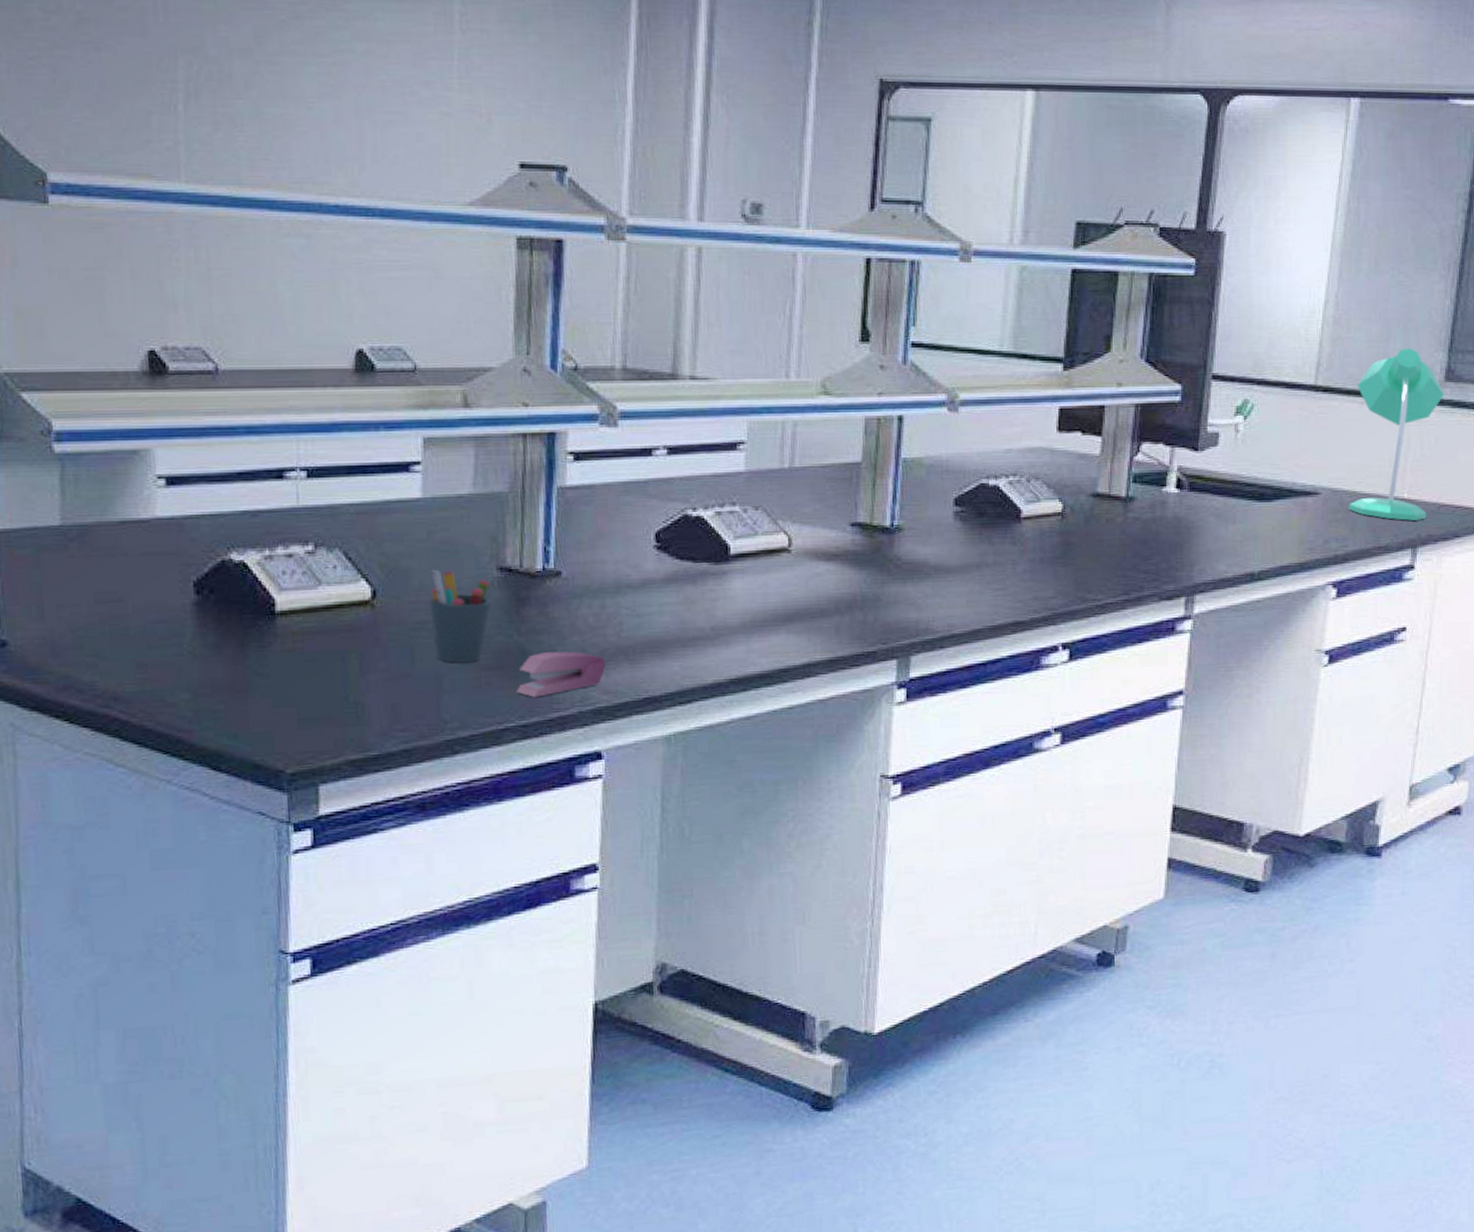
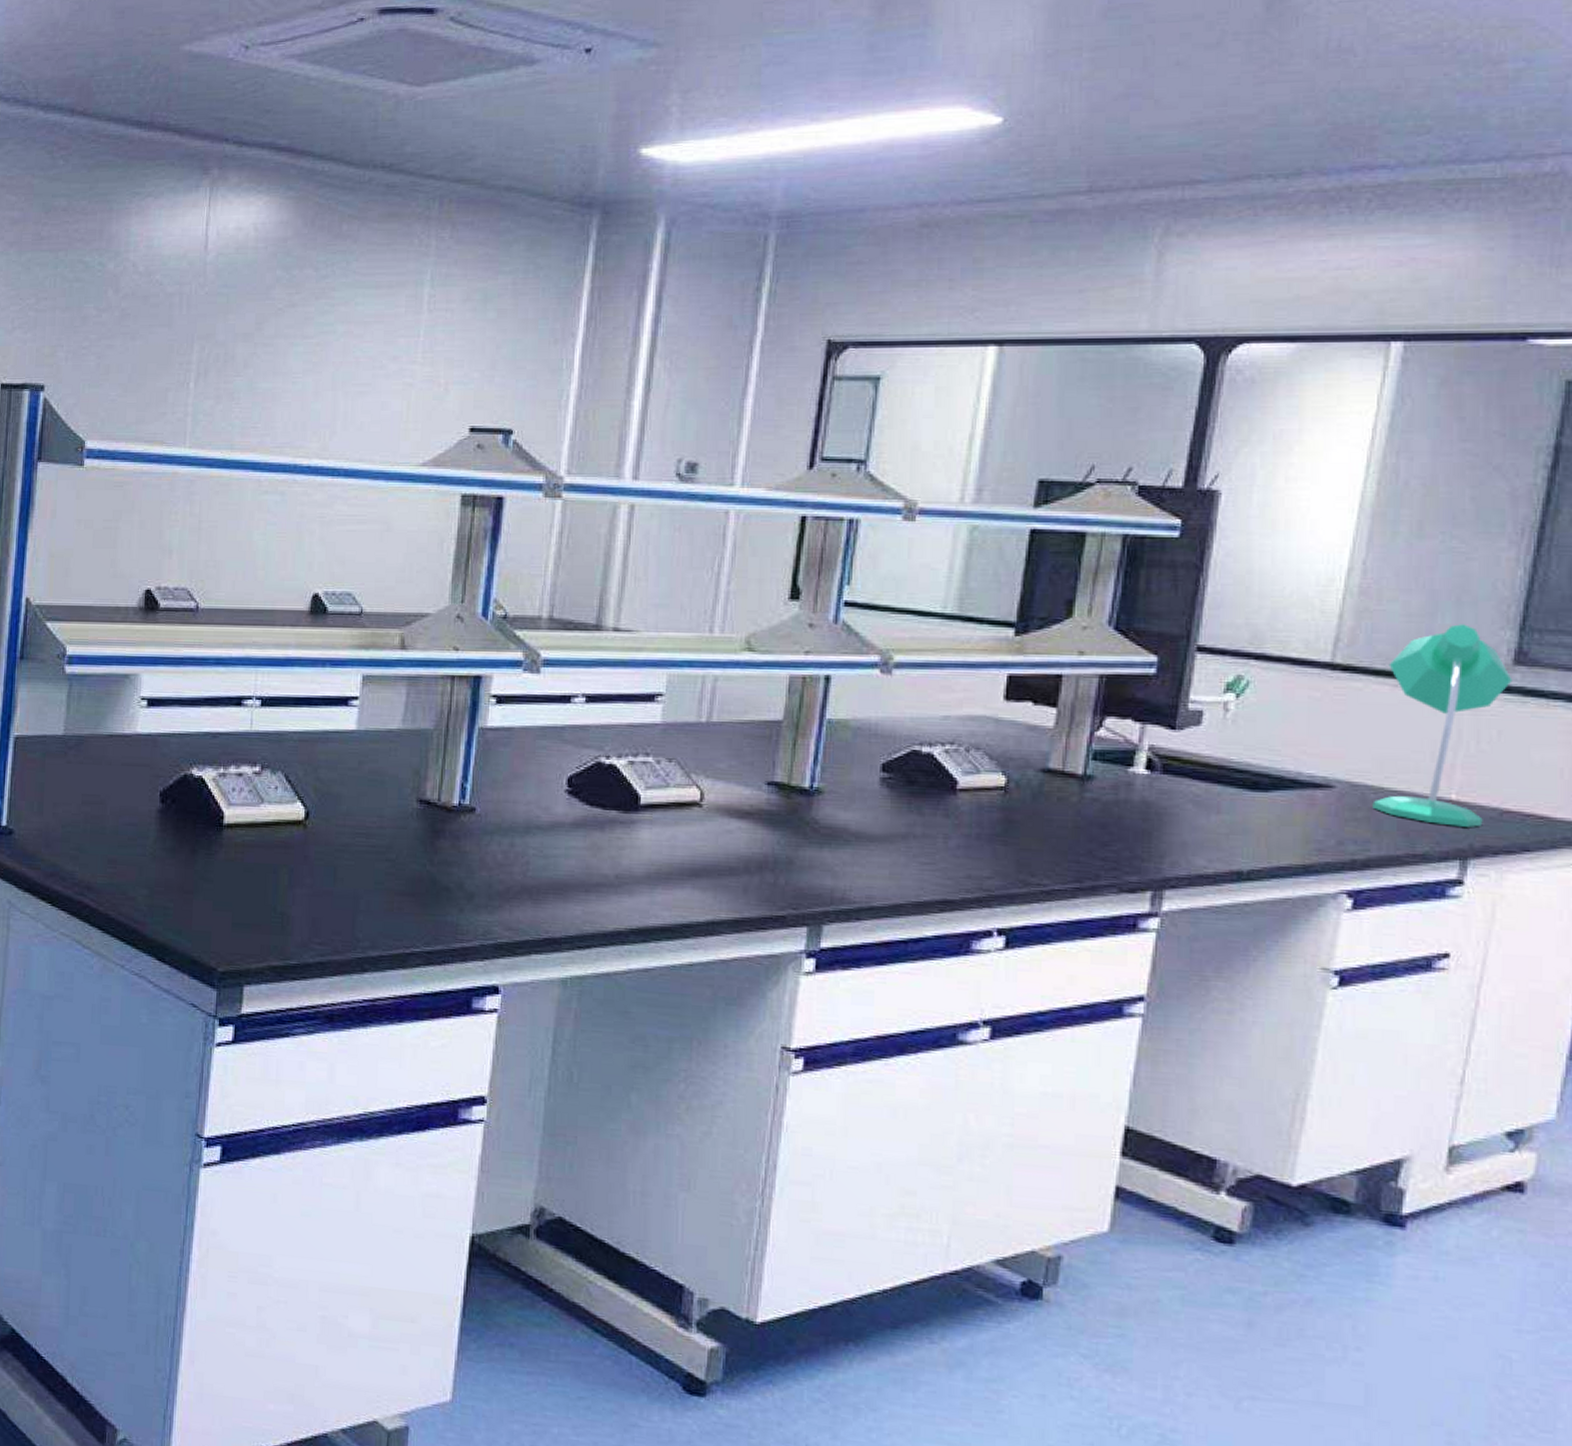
pen holder: present [428,570,492,664] -> none [353,798,410,888]
stapler: present [516,651,605,698] -> none [425,884,510,926]

